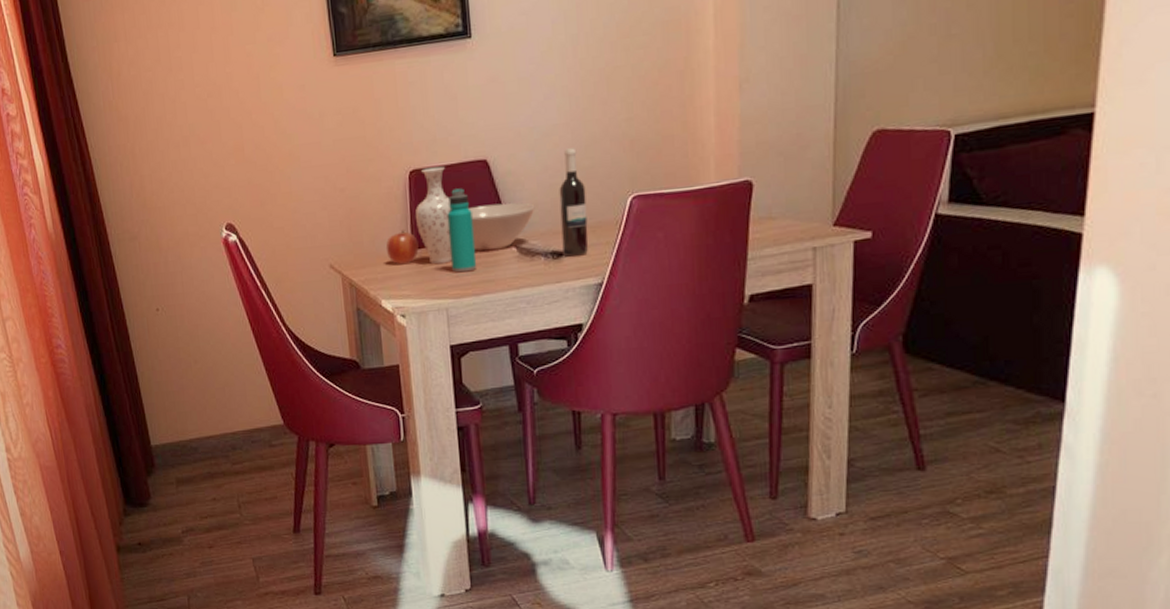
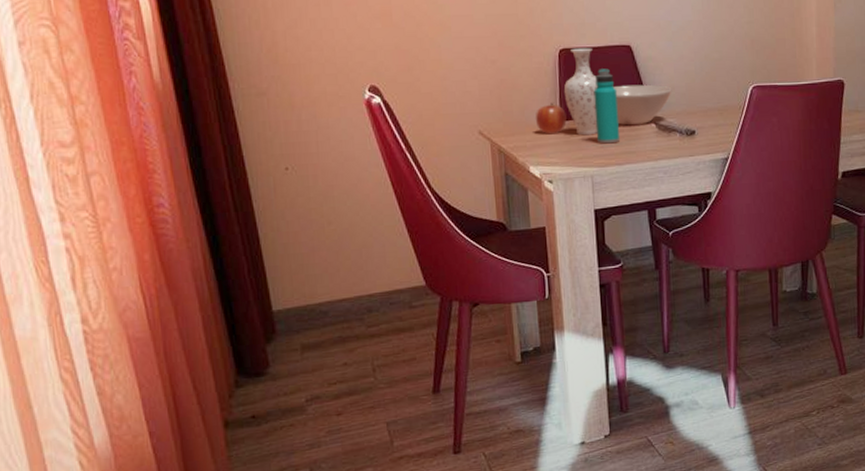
wine bottle: present [559,148,589,257] -> none [692,42,717,134]

